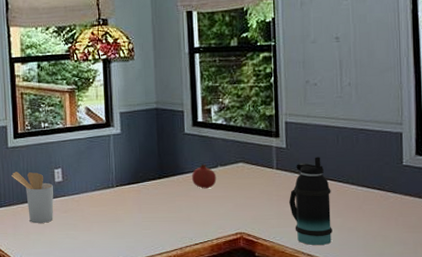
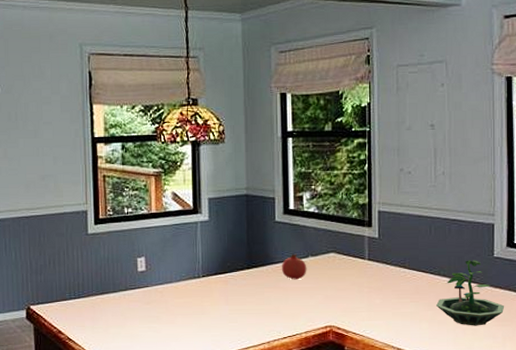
utensil holder: present [12,172,54,223] -> none [91,260,136,315]
bottle: present [289,157,332,246] -> none [380,247,423,340]
terrarium: none [345,168,415,233] -> present [436,260,505,326]

